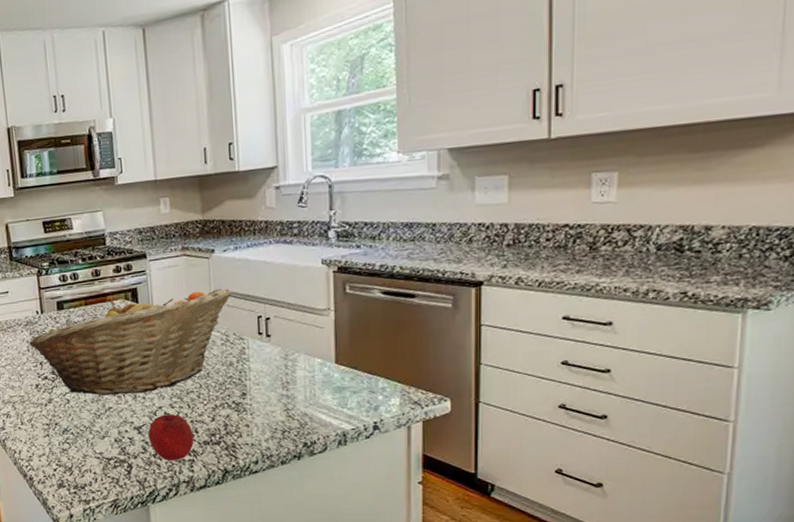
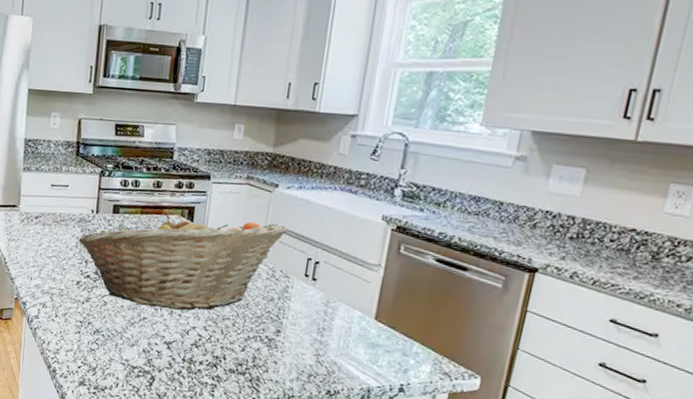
apple: present [147,411,194,461] -> none [176,332,221,382]

